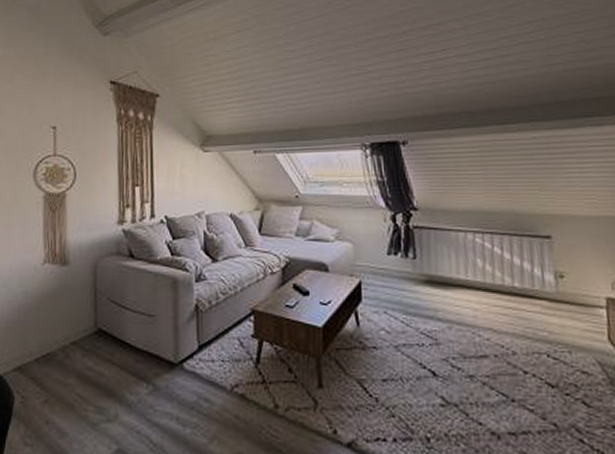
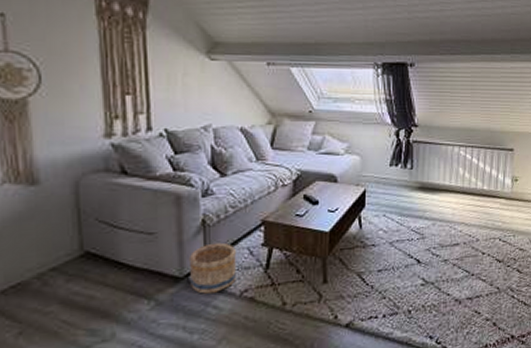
basket: none [183,330,228,384] -> present [188,242,237,294]

